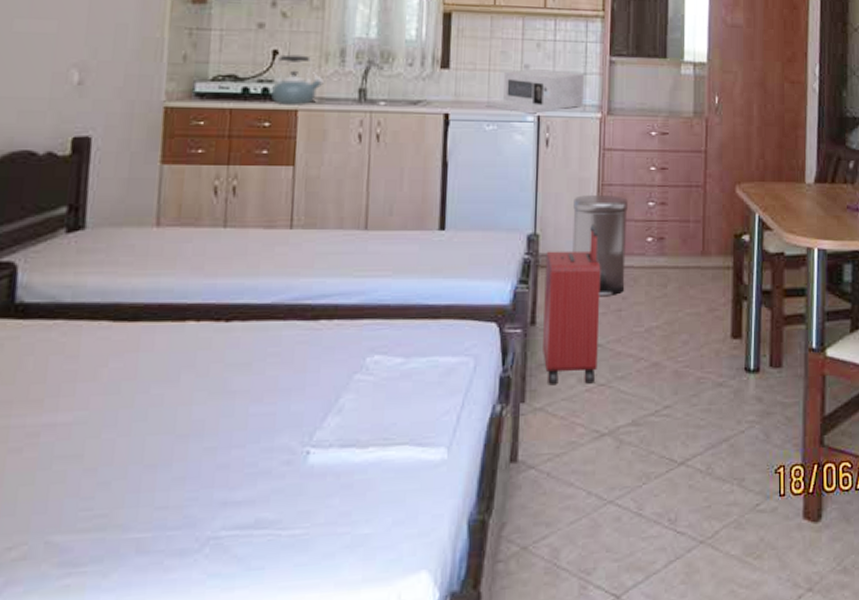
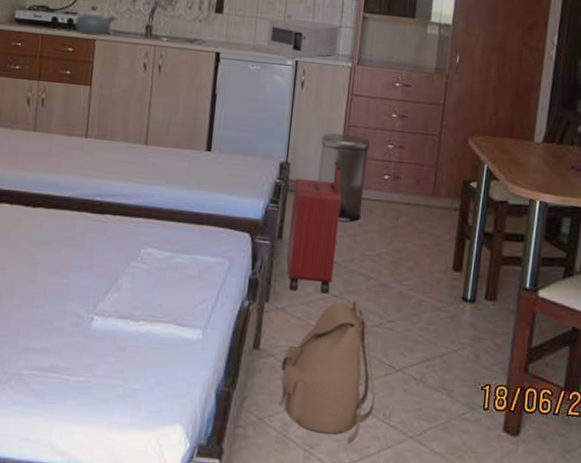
backpack: none [544,387,657,561] -> present [279,300,375,443]

